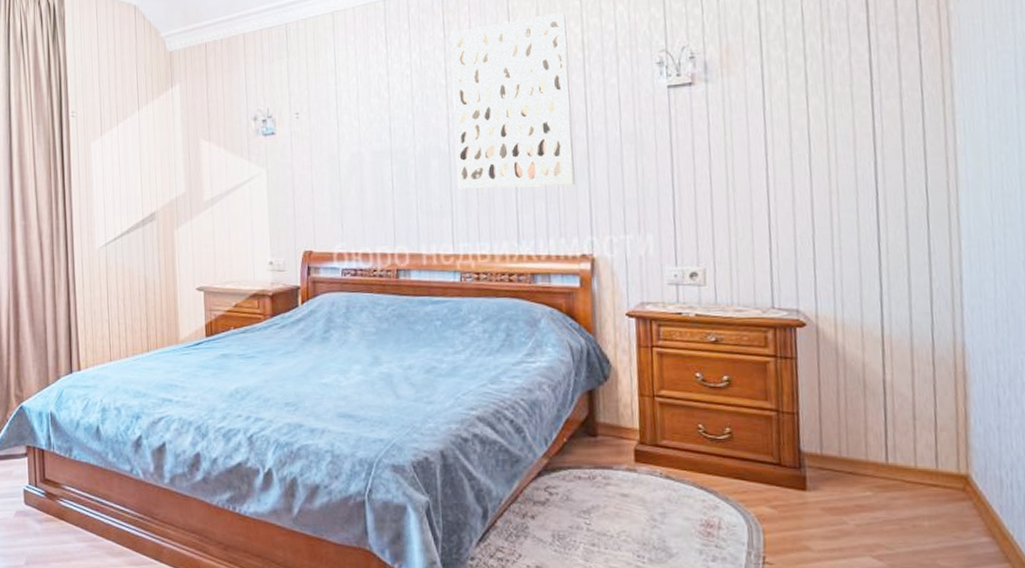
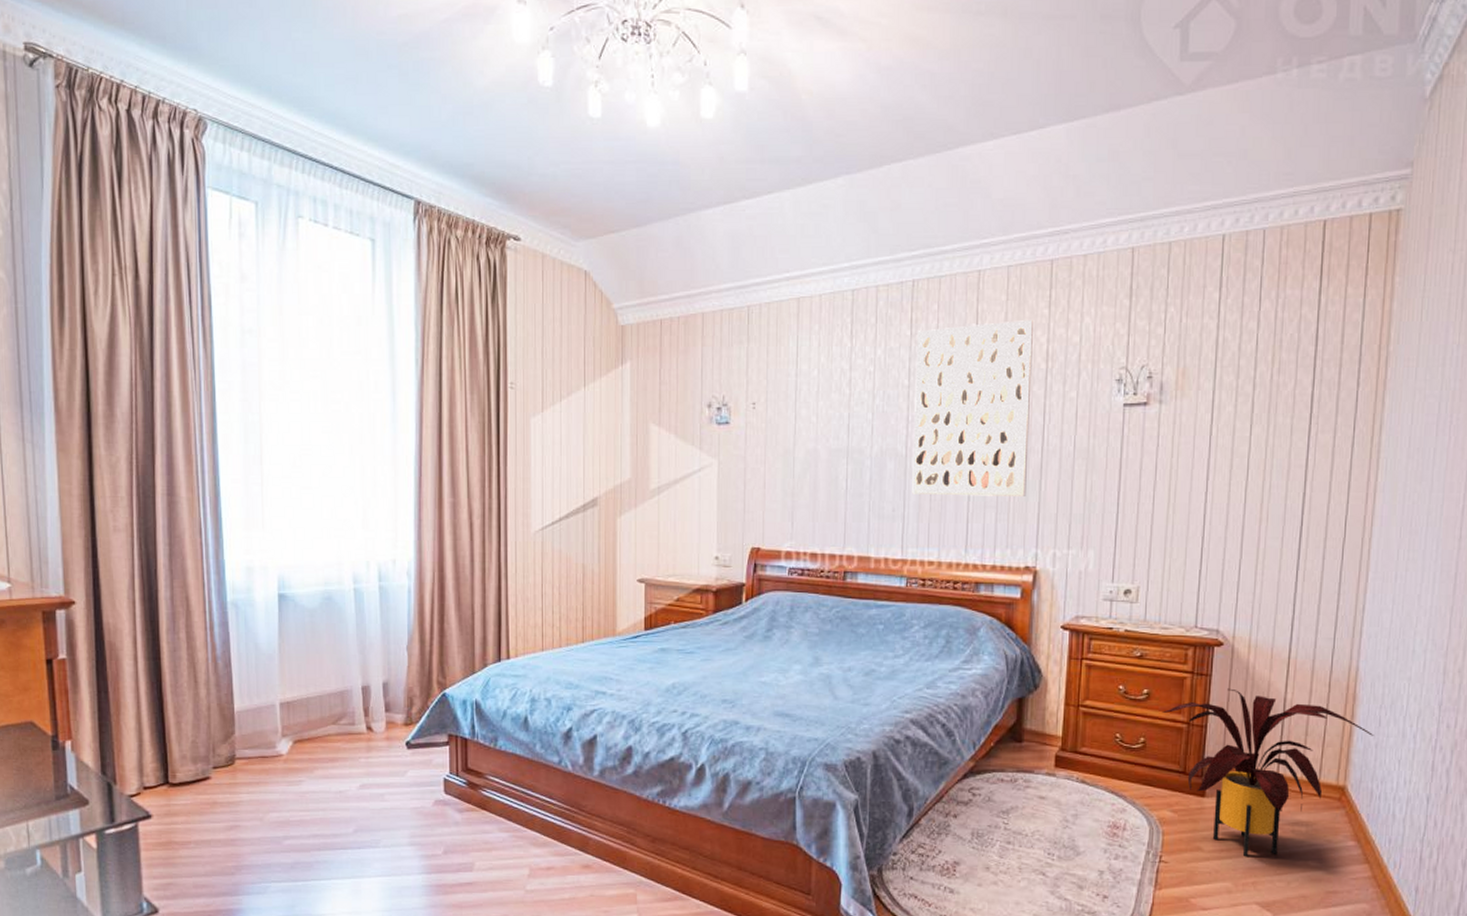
house plant: none [746,371,994,557] -> present [1161,688,1374,857]

